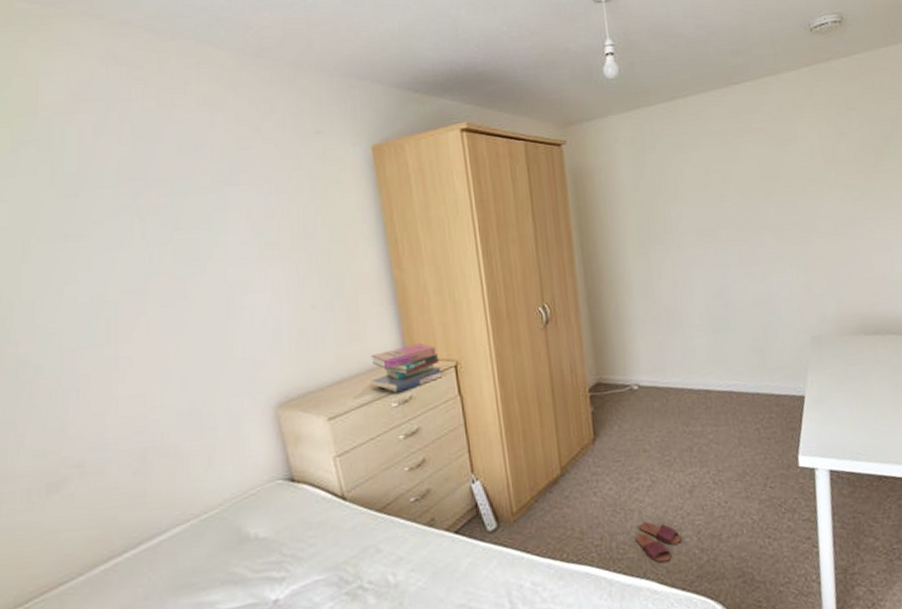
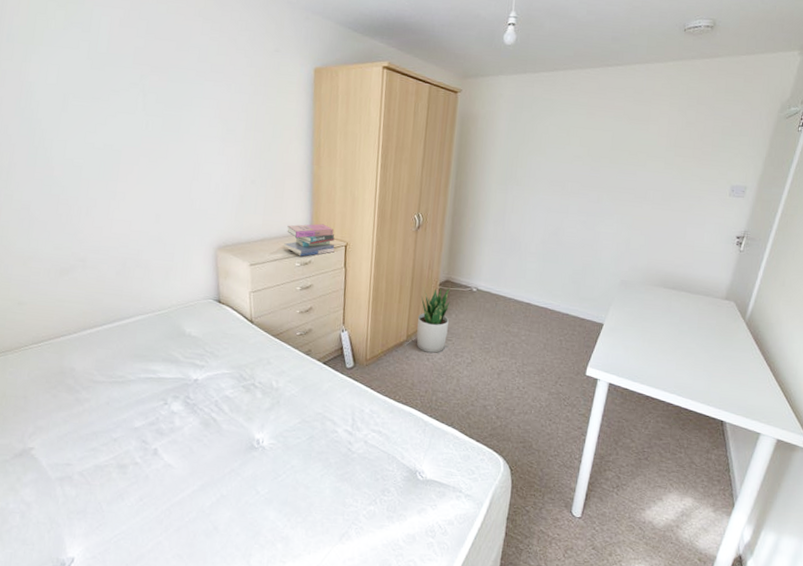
planter: none [569,392,614,485] -> present [416,288,451,353]
slippers: present [635,521,682,563] -> none [450,387,485,419]

